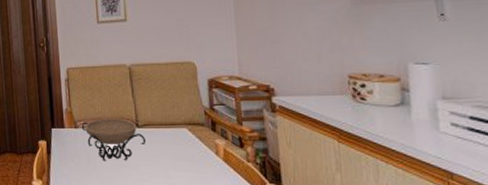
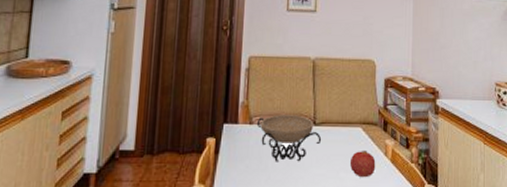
fruit: none [177,149,207,176] -> present [349,149,376,178]

